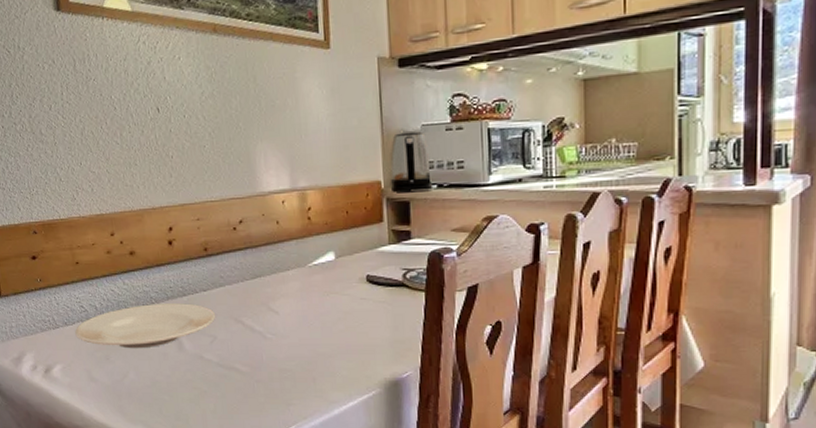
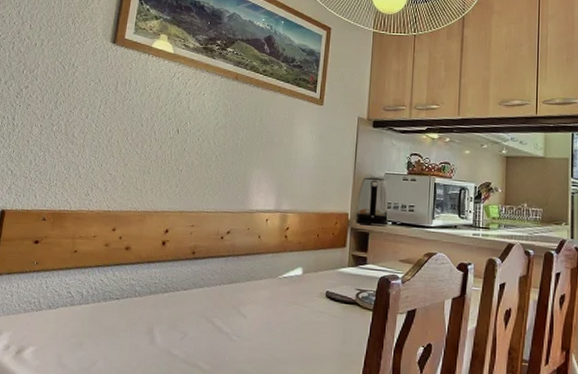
plate: present [75,303,216,349] -> none [56,296,191,339]

